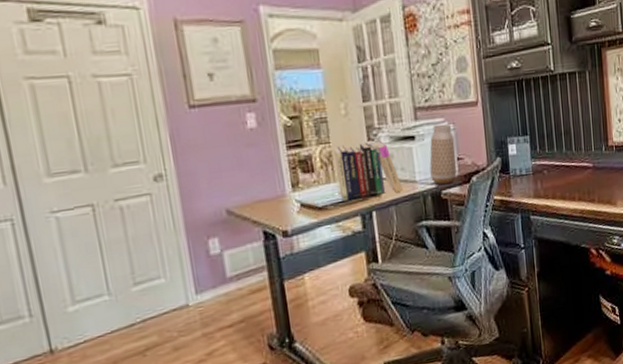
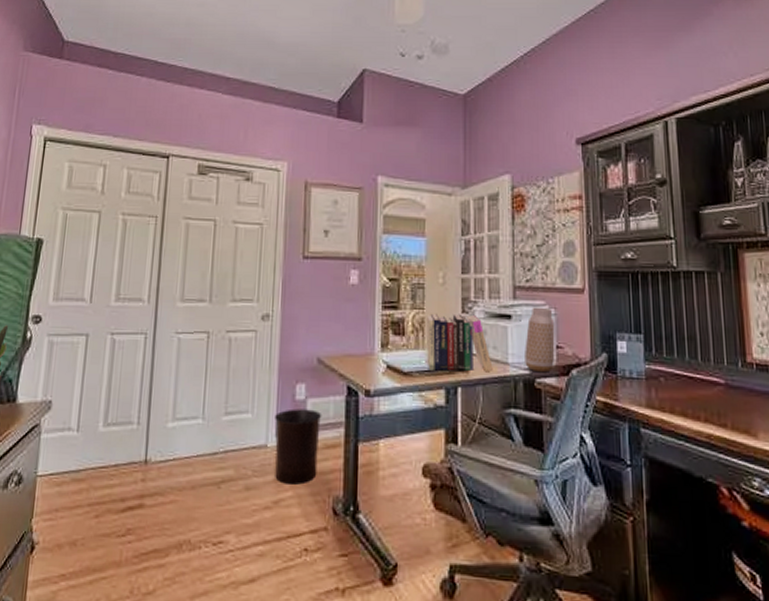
waste bin: none [191,260,247,336] -> present [275,408,322,485]

